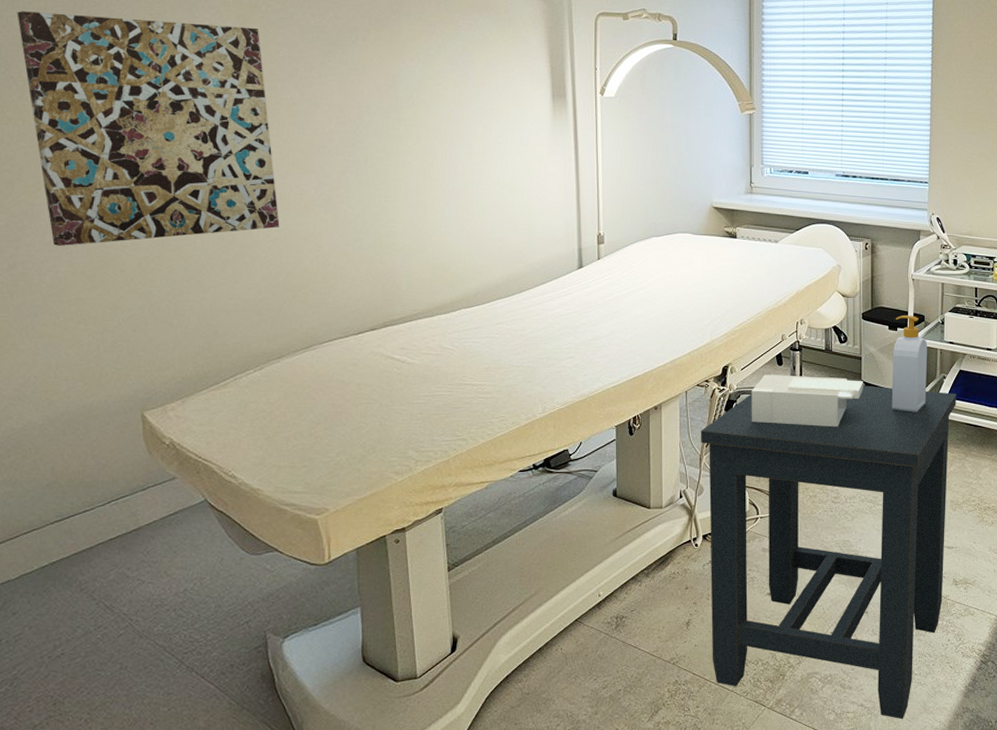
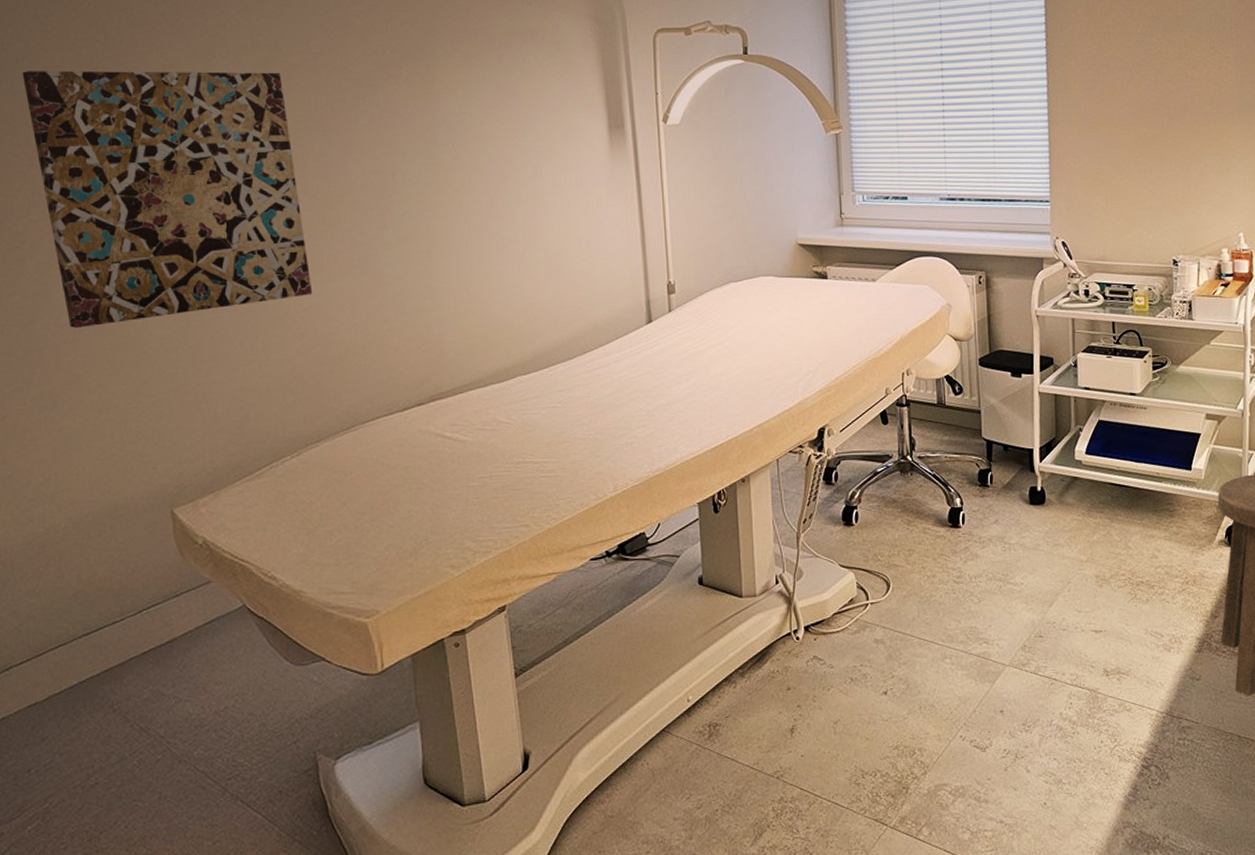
side table: present [700,385,956,720] -> none [796,443,1097,838]
tissue box: present [751,374,863,427] -> none [853,435,985,494]
soap bottle: present [891,315,928,412] -> none [1017,359,1061,473]

